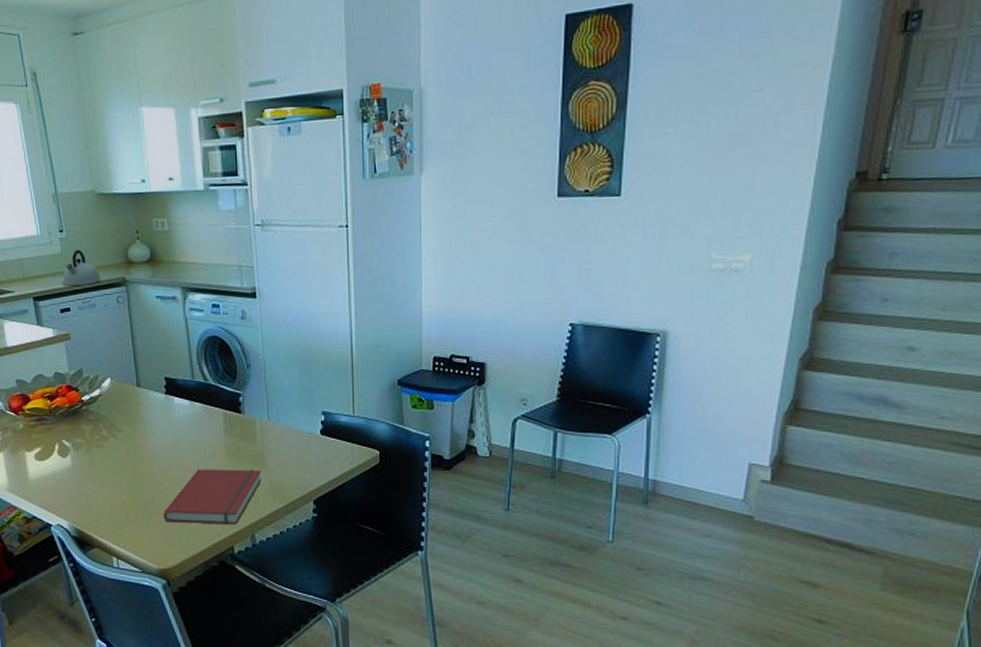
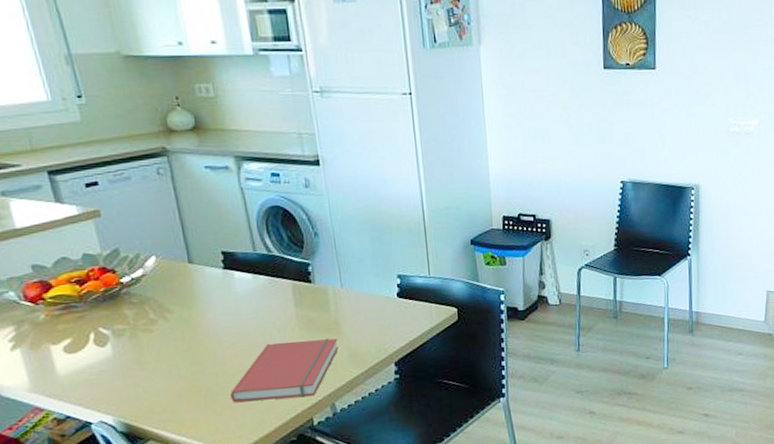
kettle: present [62,249,101,287] -> none [85,117,136,158]

